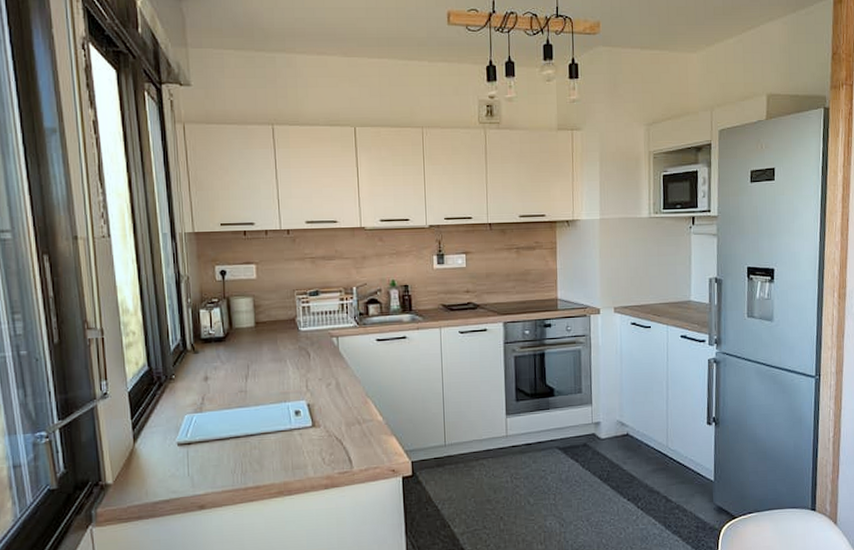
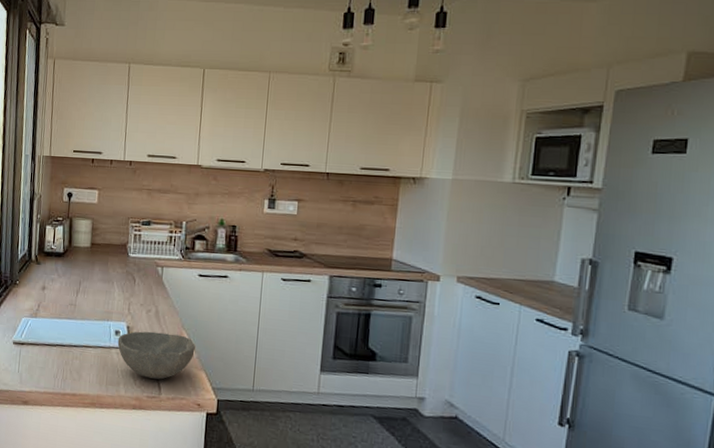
bowl: none [299,403,383,454] -> present [117,331,195,380]

